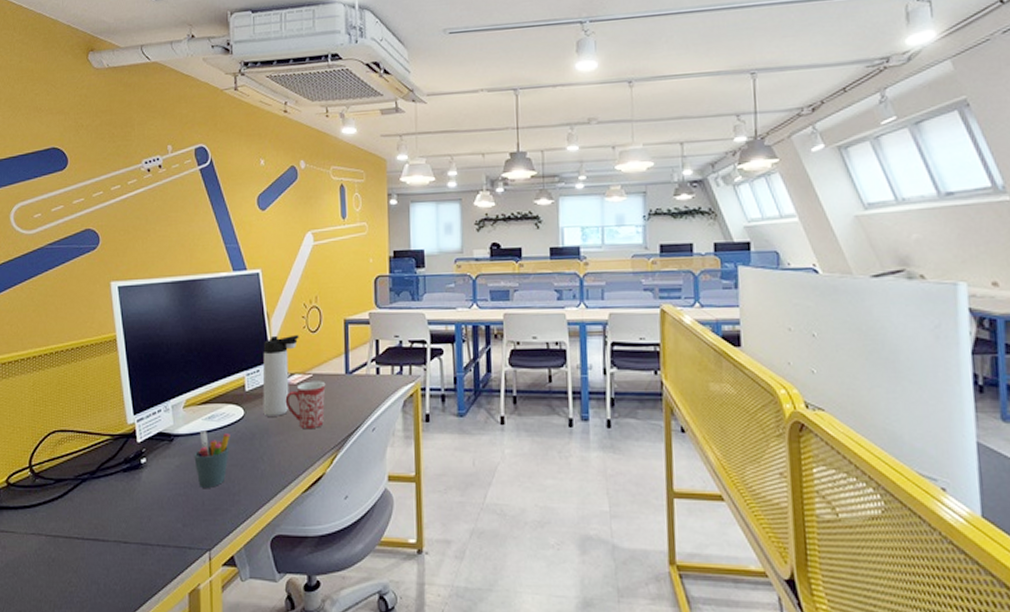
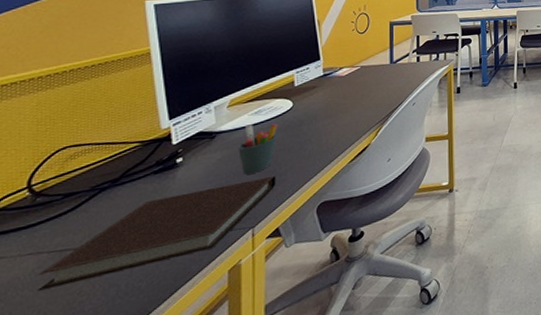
notebook: none [40,494,230,572] -> present [38,175,276,290]
thermos bottle: present [262,334,299,416] -> none [312,36,348,105]
mug: present [285,381,326,430] -> none [334,71,372,112]

